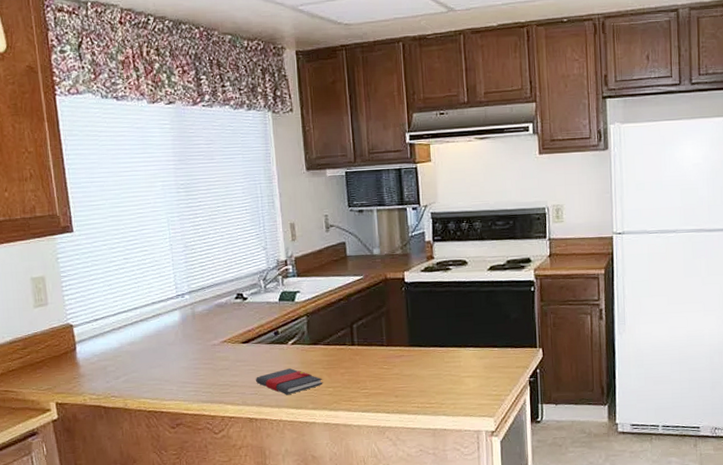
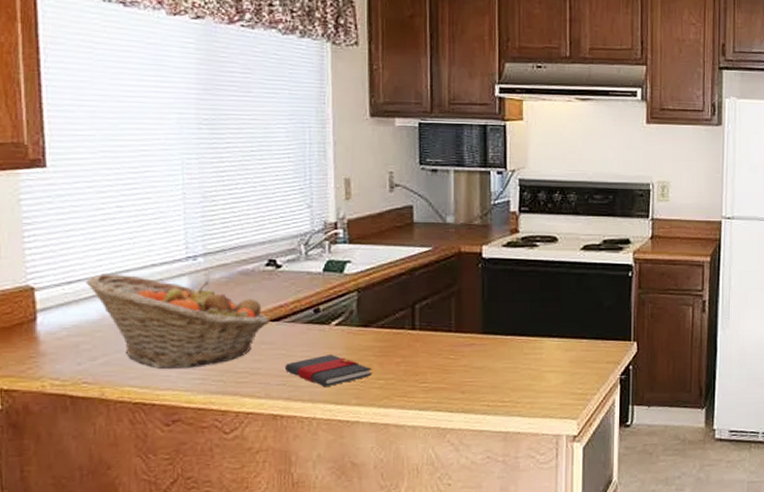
fruit basket: none [107,311,241,384] -> present [86,274,269,369]

